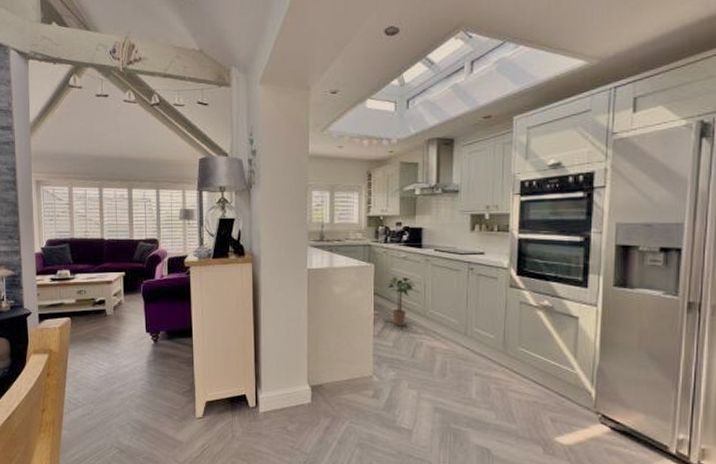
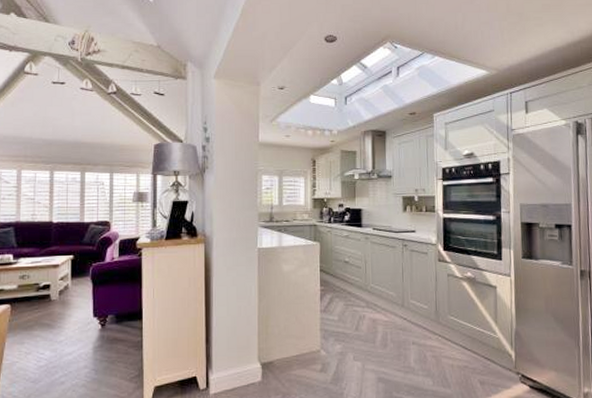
potted plant: present [385,276,416,326] -> none [330,253,358,301]

